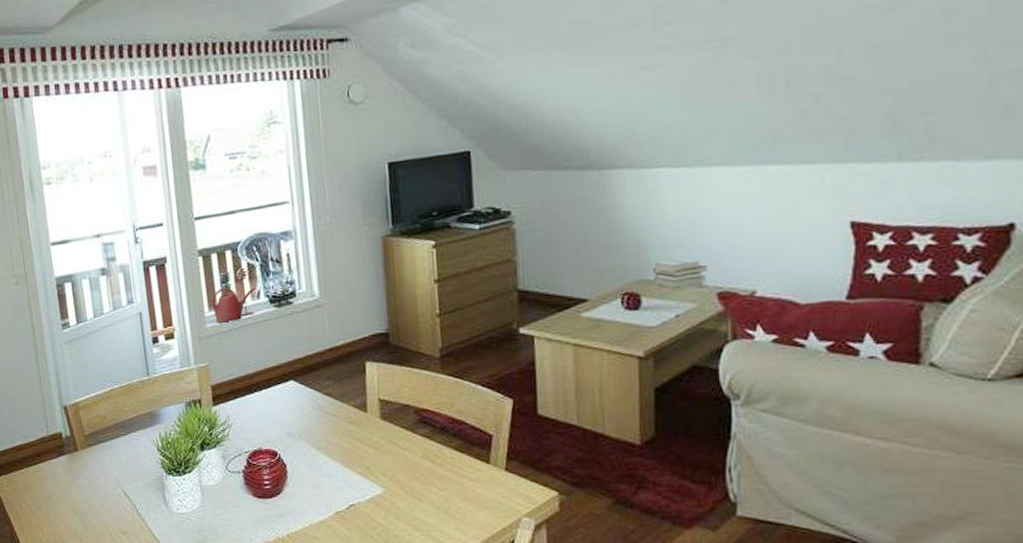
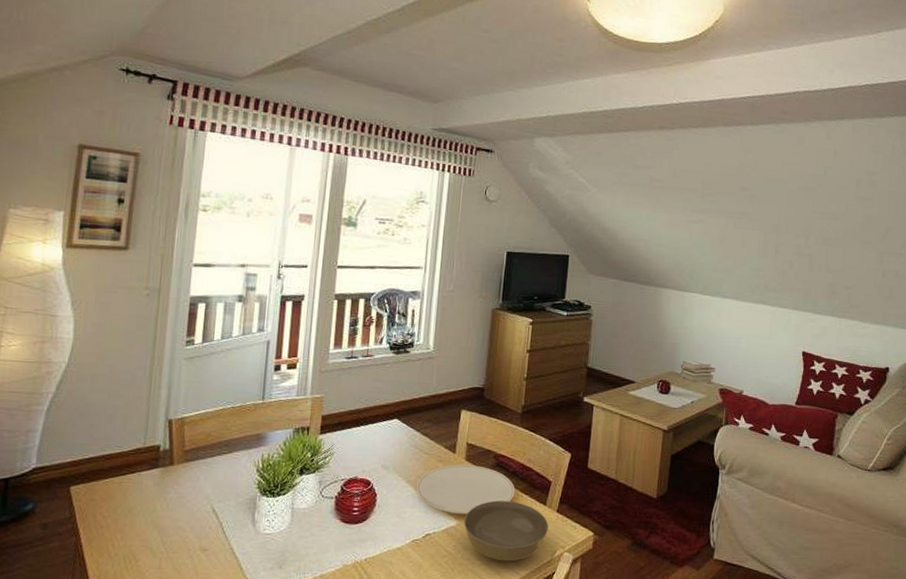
watering can: present [211,287,256,323] -> none [337,330,380,361]
plate: none [328,424,448,481] -> present [416,464,515,515]
bowl: none [390,461,497,531] -> present [463,500,549,562]

